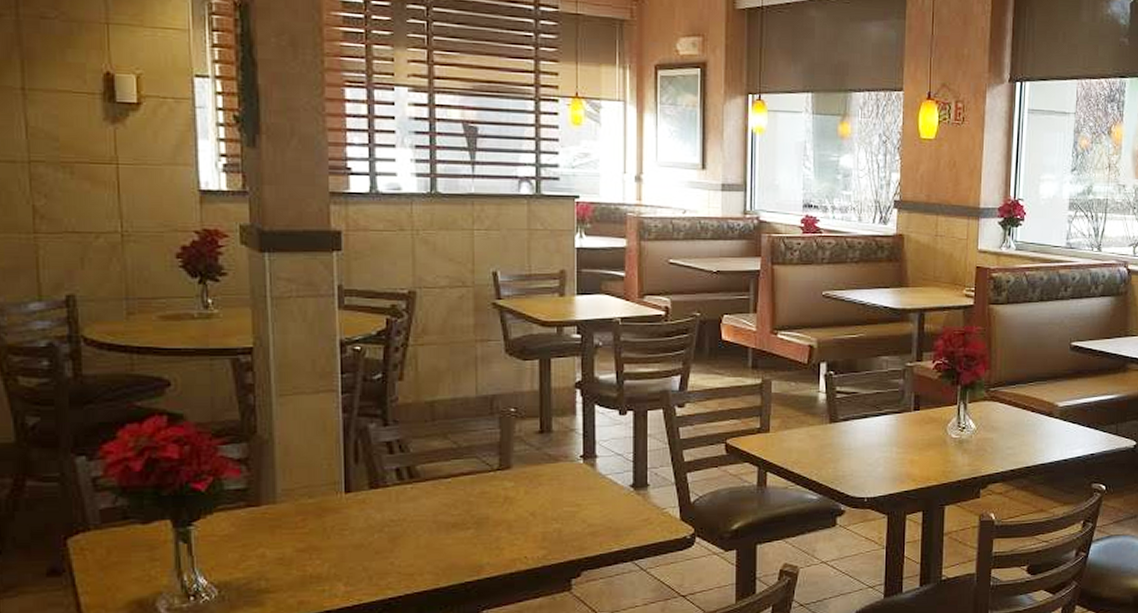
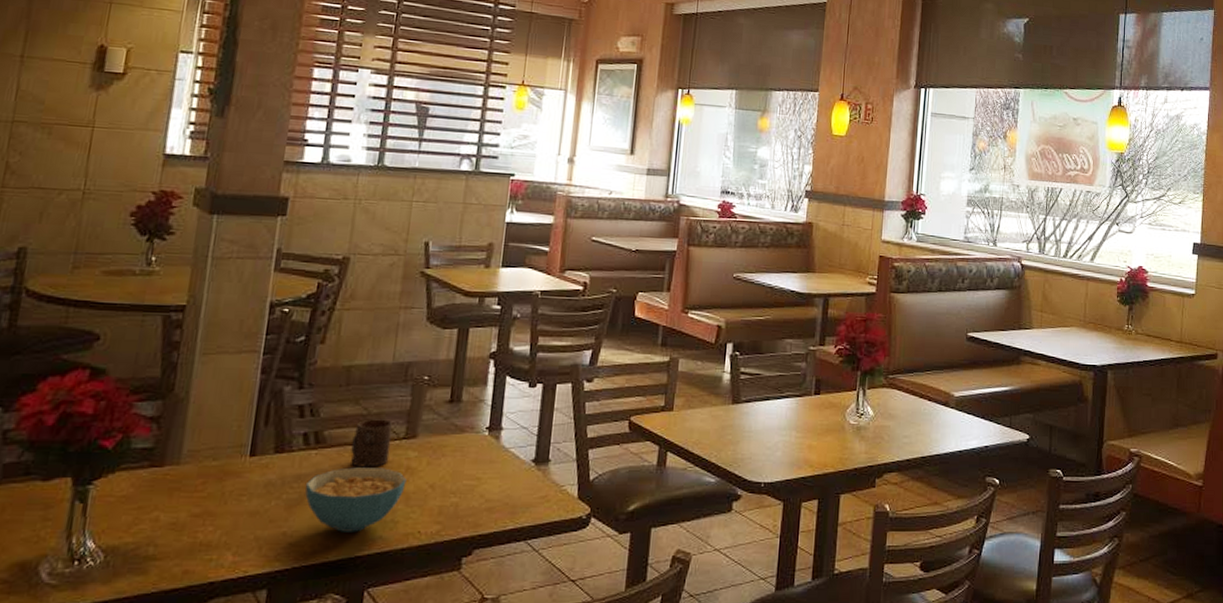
cereal bowl: none [405,498,506,560] -> present [305,467,407,532]
cup: none [446,452,486,499] -> present [351,419,392,468]

